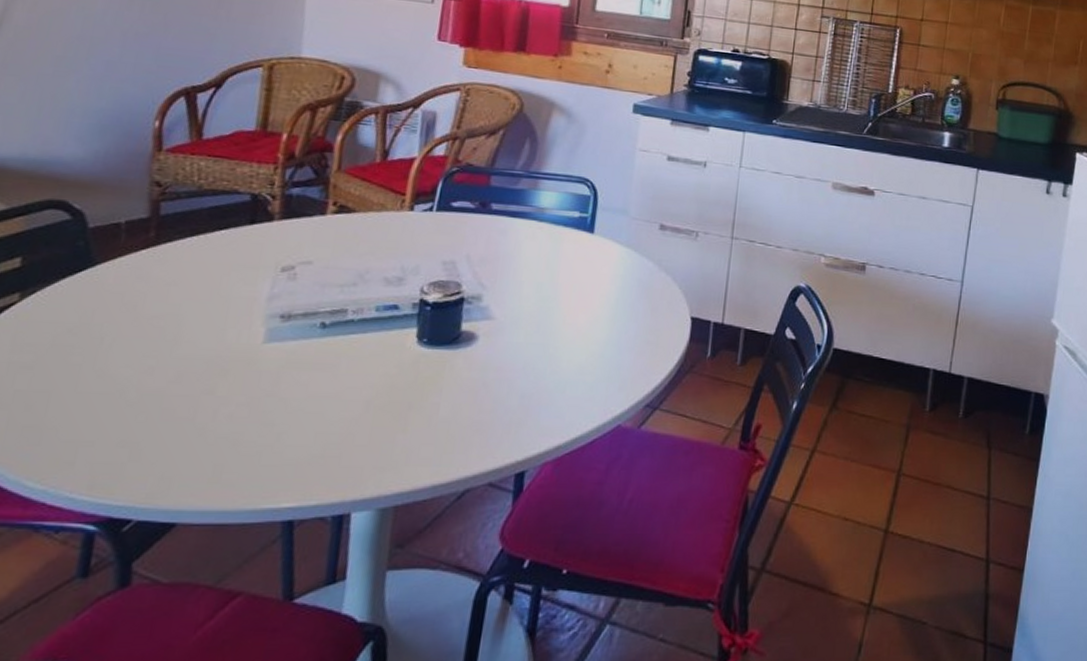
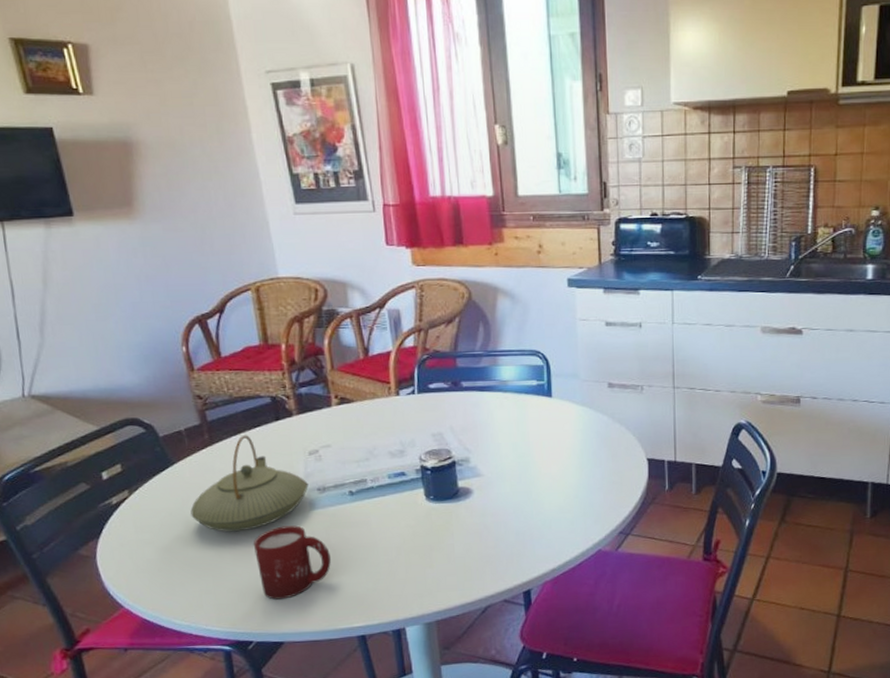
teapot: none [98,237,271,363] -> present [190,435,309,532]
cup: none [167,360,275,462] -> present [253,525,331,600]

